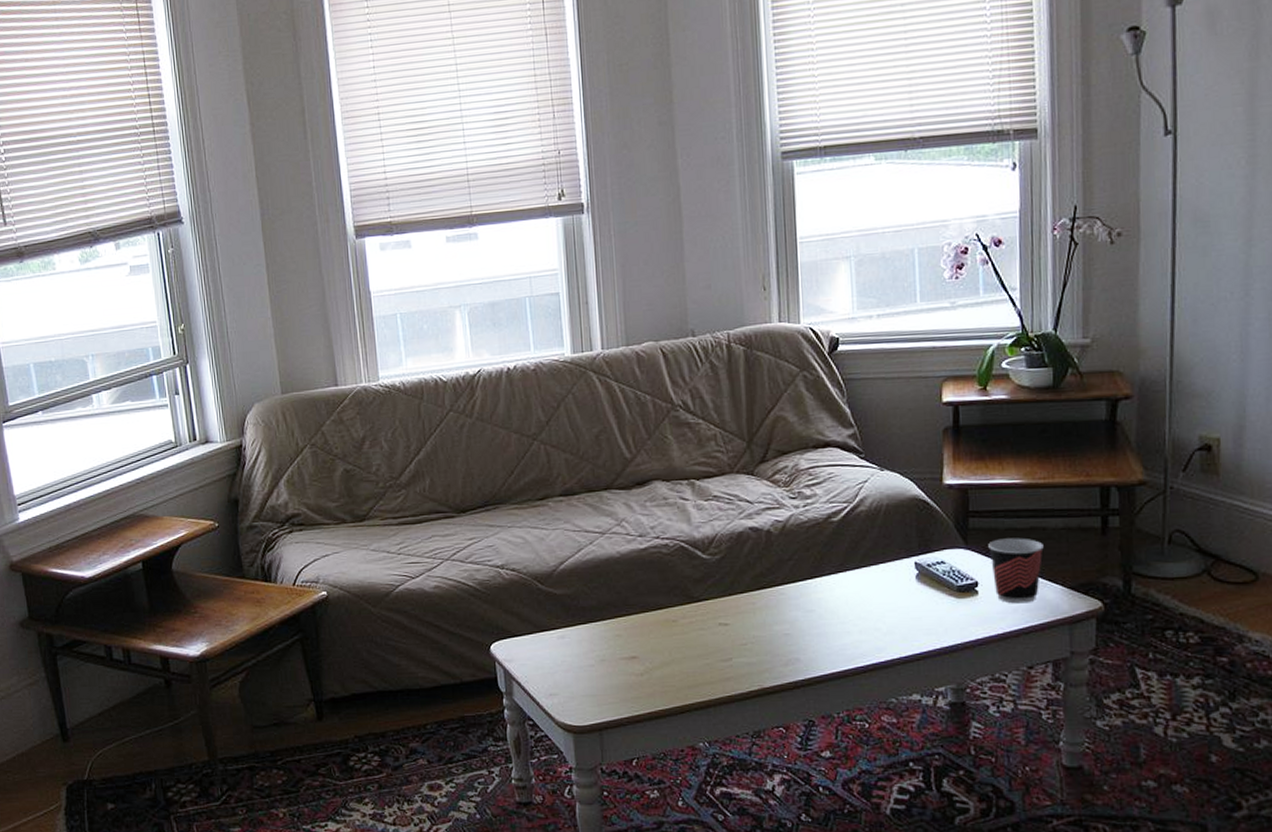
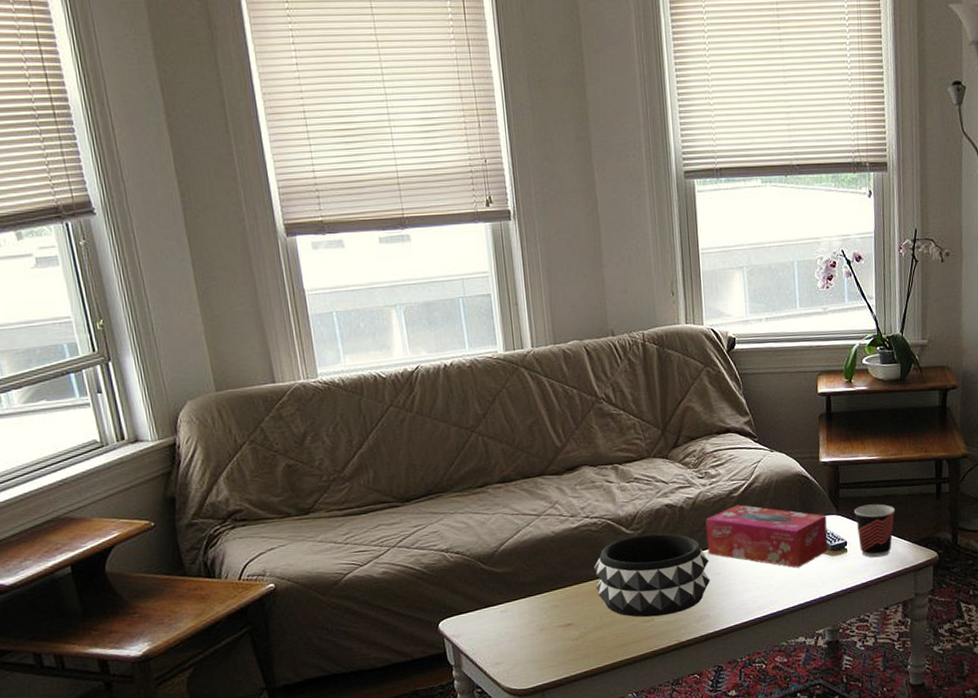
decorative bowl: none [663,560,801,656] -> present [594,533,710,618]
tissue box: none [797,531,953,610] -> present [705,504,828,568]

